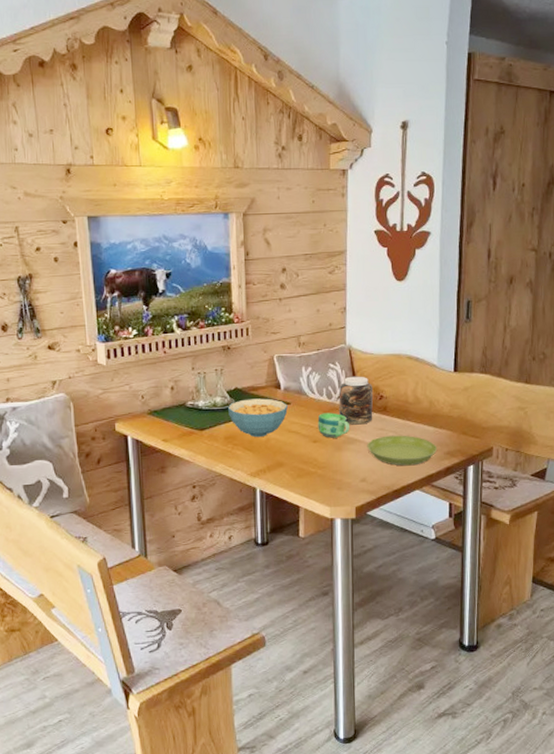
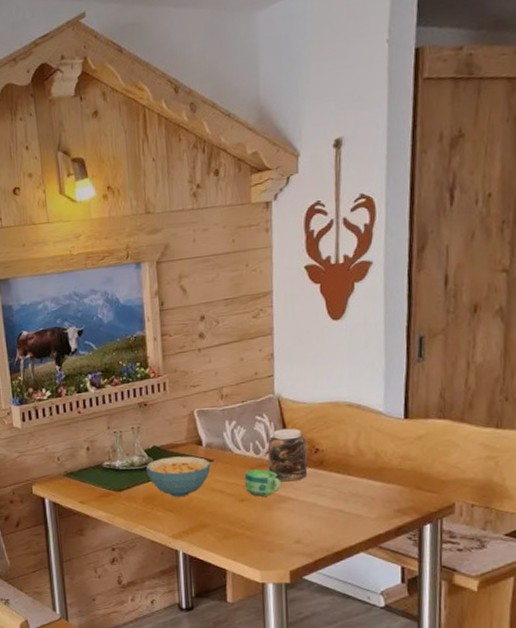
saucer: present [367,435,437,466] -> none [301,491,384,526]

